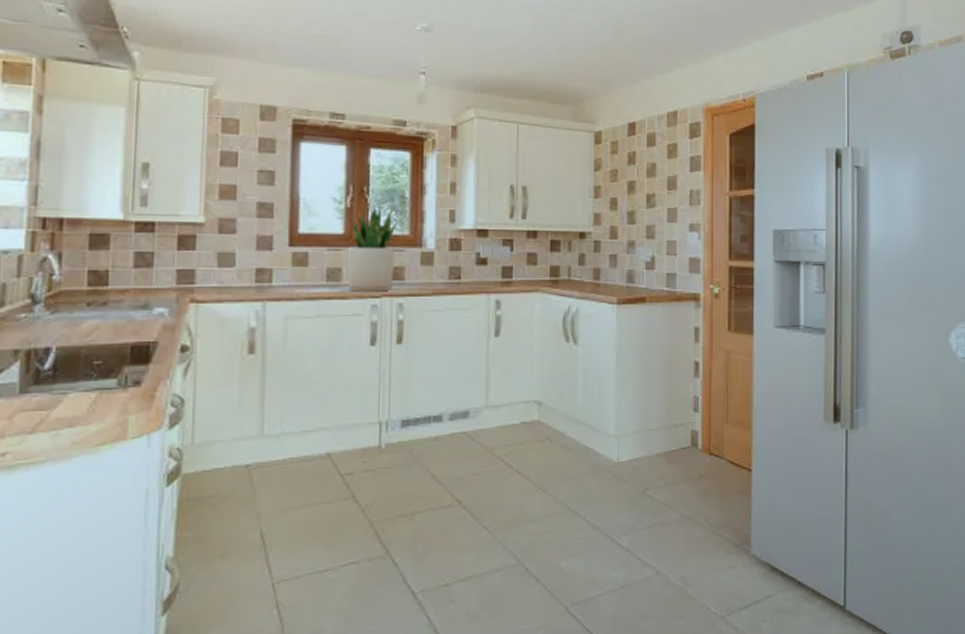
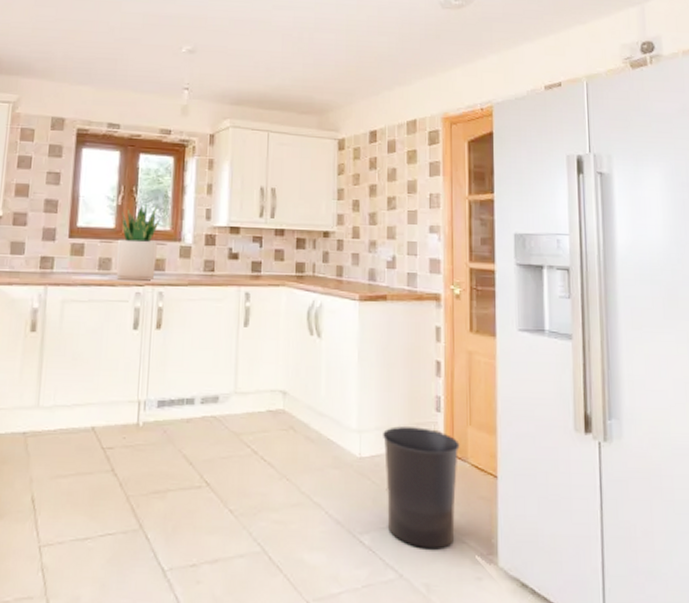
waste bin: none [641,428,716,545] -> present [383,426,460,550]

